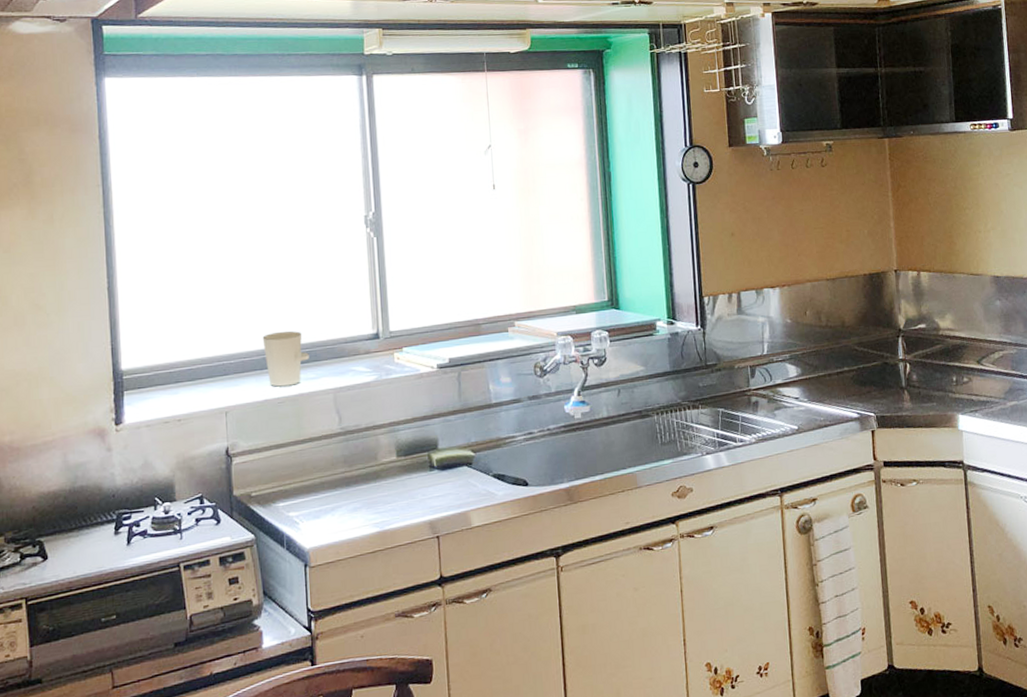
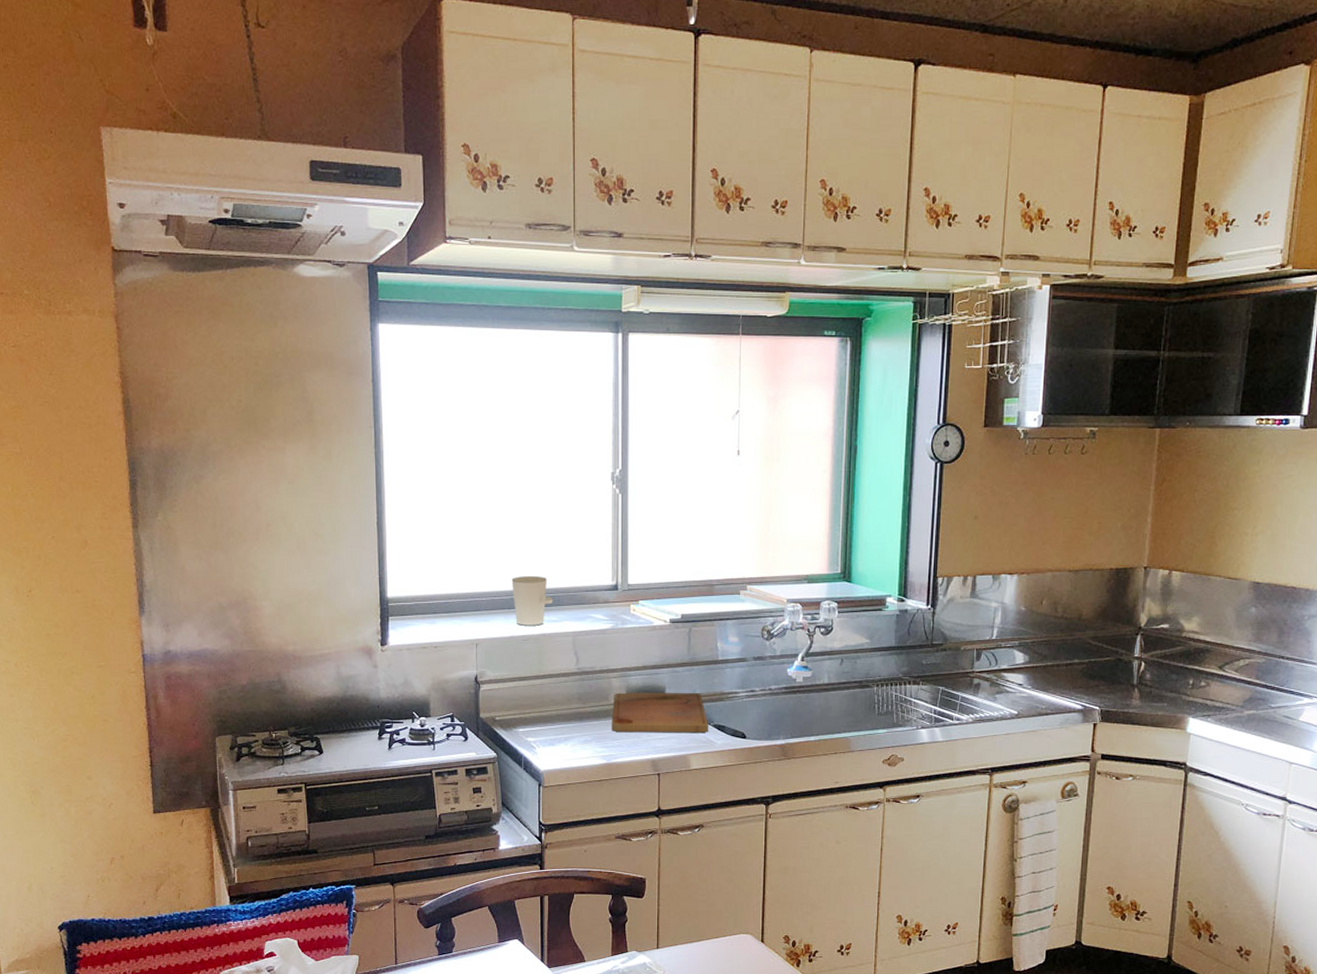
cutting board: none [381,441,487,495] -> present [611,692,708,732]

